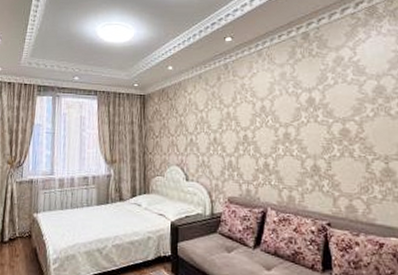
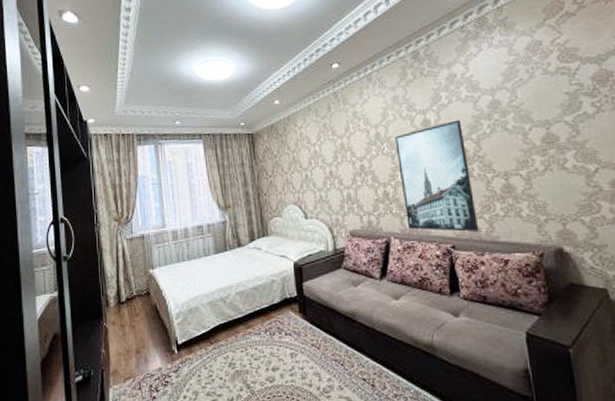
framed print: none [280,101,356,211] -> present [395,120,479,232]

